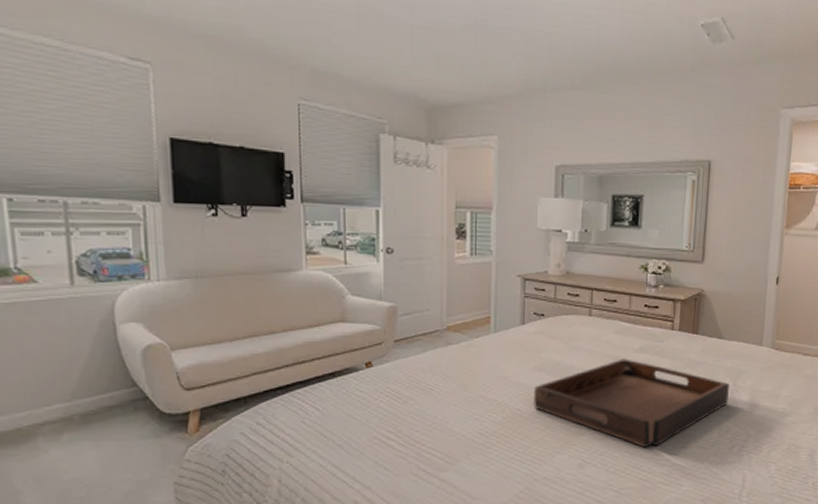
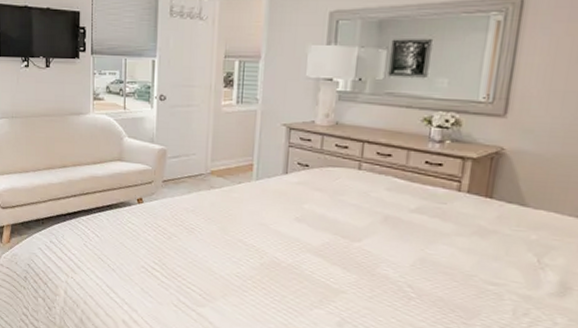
serving tray: present [533,359,729,447] -> none [292,218,532,318]

